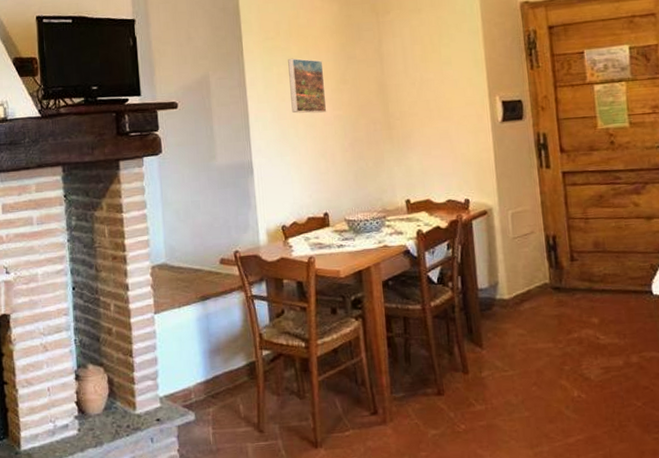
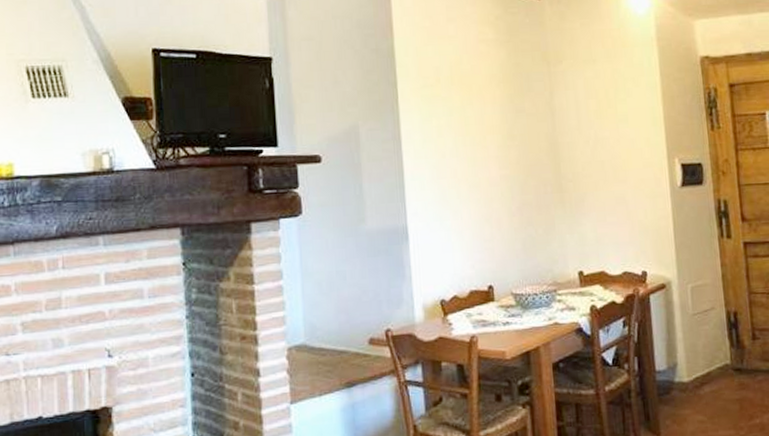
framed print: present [288,58,327,113] -> none [449,109,493,172]

